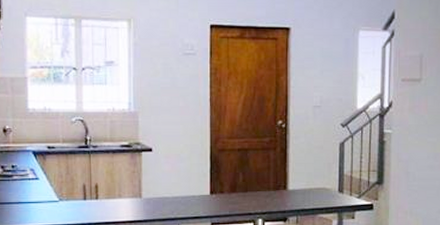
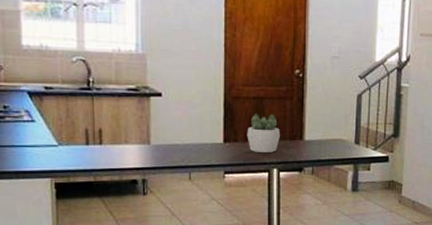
succulent plant: none [232,164,264,203] -> present [247,113,280,153]

